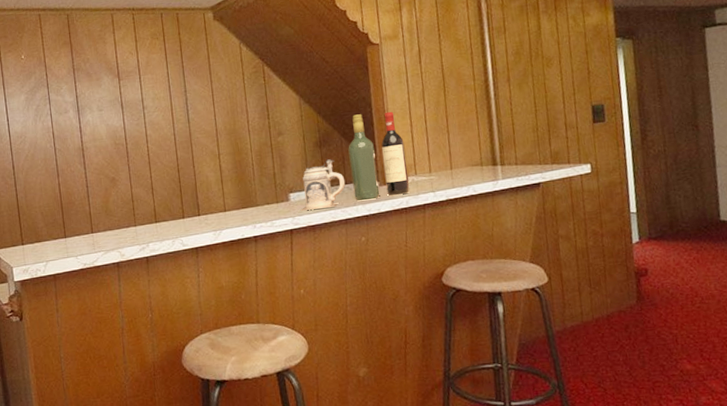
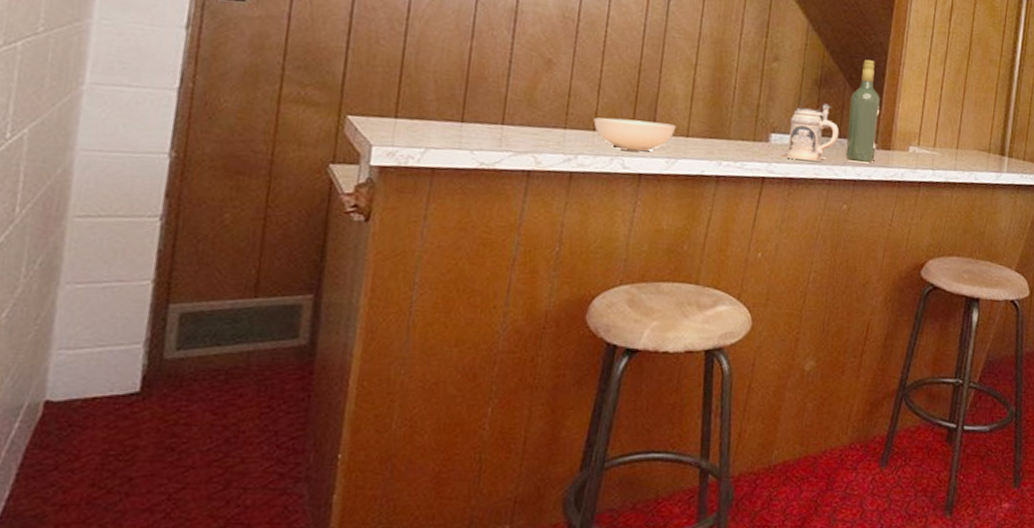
bowl: none [154,204,215,233] -> present [593,117,676,152]
wine bottle: present [381,111,410,196] -> none [883,66,914,165]

